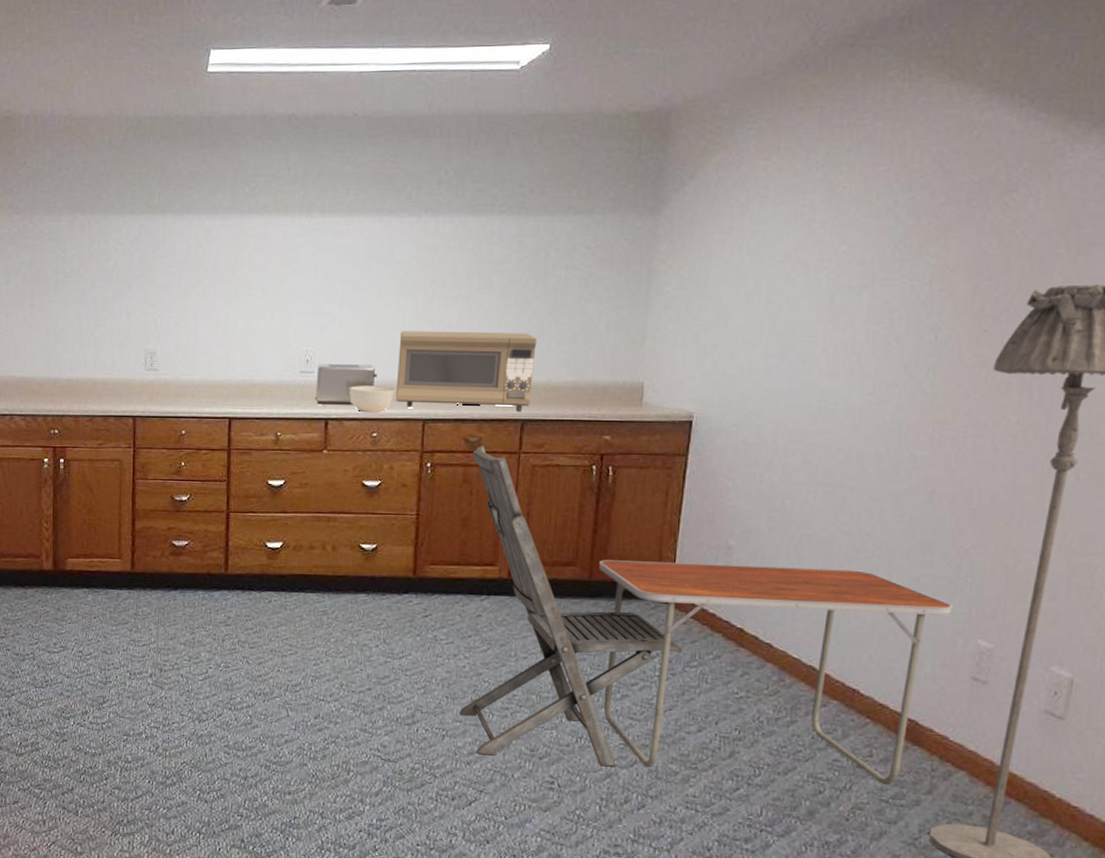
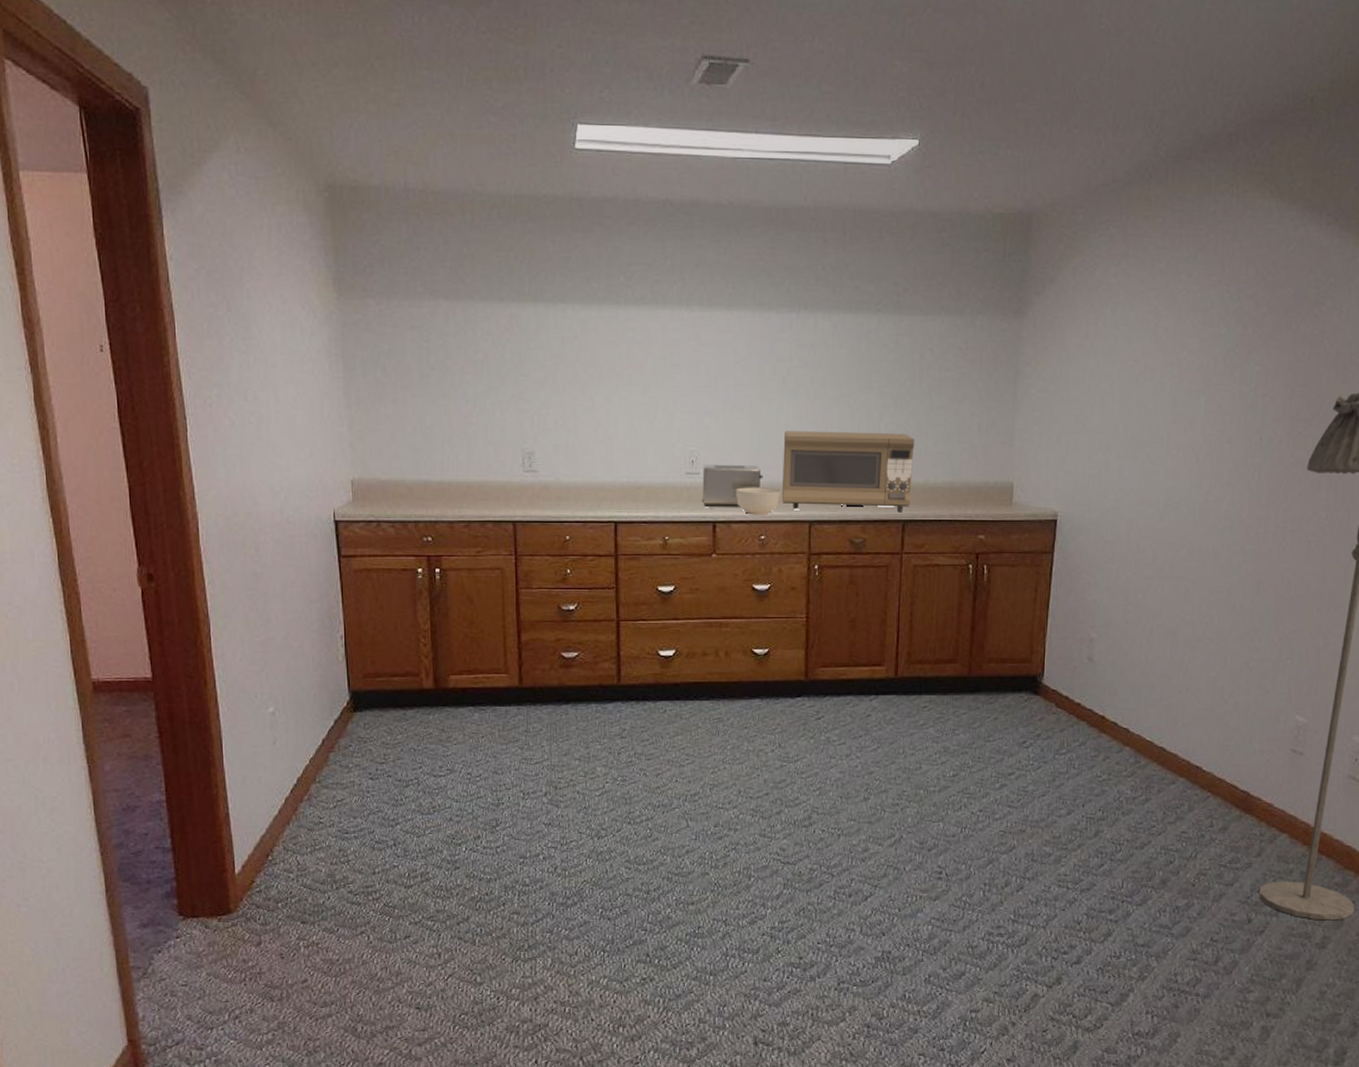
folding chair: present [459,446,683,767] -> none [853,547,1053,853]
folding table: present [599,560,952,786] -> none [977,656,1276,852]

